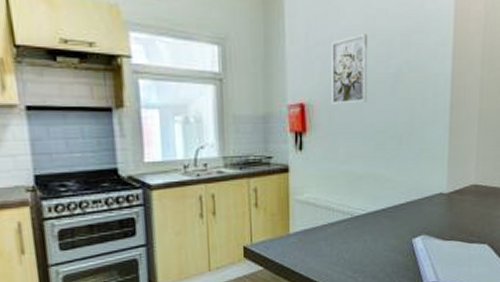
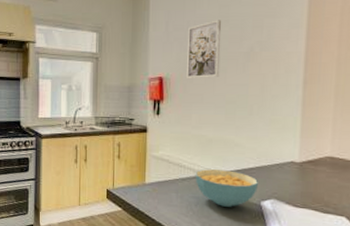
cereal bowl: none [345,208,409,250] -> present [195,169,258,207]

